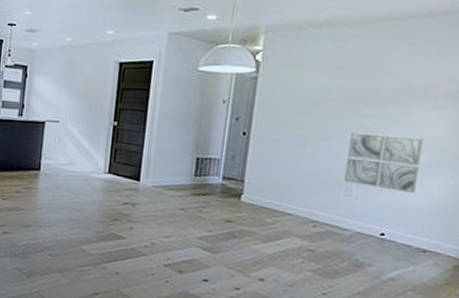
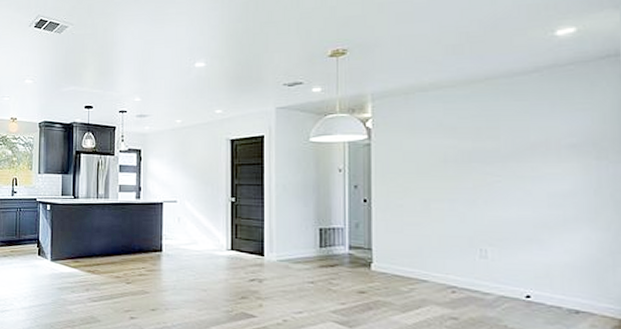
wall art: present [345,132,423,193] -> none [476,192,554,250]

